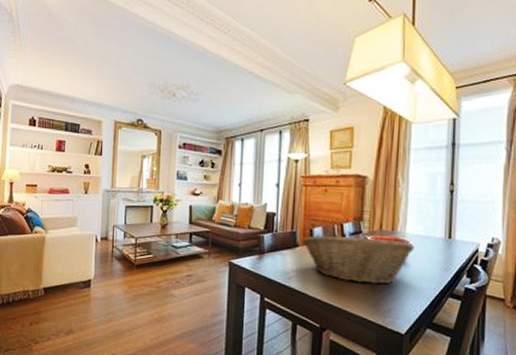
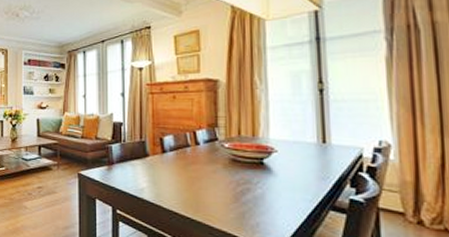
fruit basket: present [302,235,415,285] -> none [152,143,282,196]

